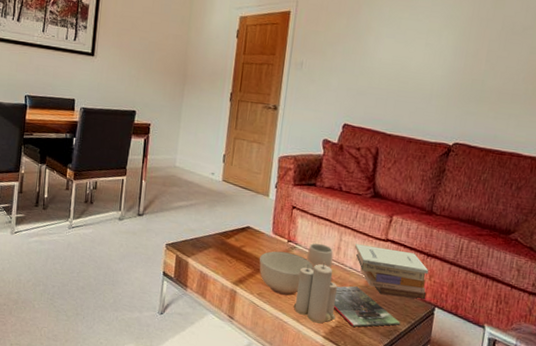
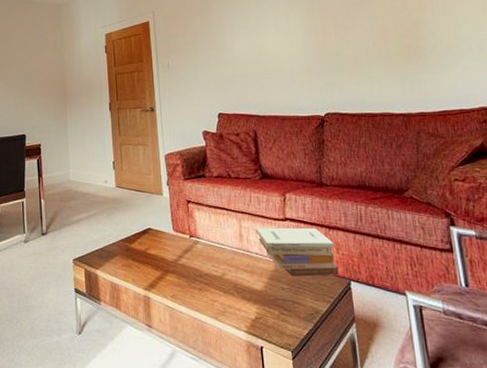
bowl: present [259,251,314,296] -> none [165,248,221,293]
candle: present [293,261,337,324] -> none [207,251,254,318]
mug: present [306,243,334,270] -> none [210,233,239,262]
magazine: present [333,285,401,327] -> none [246,272,320,315]

